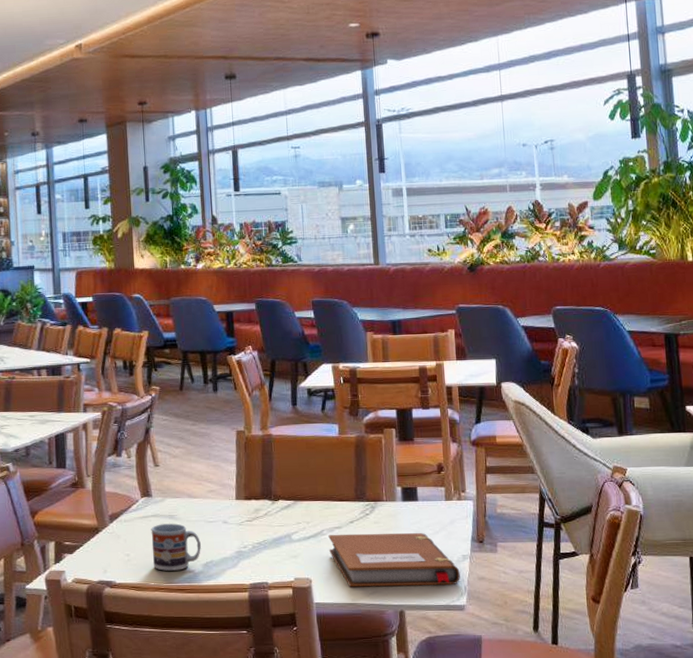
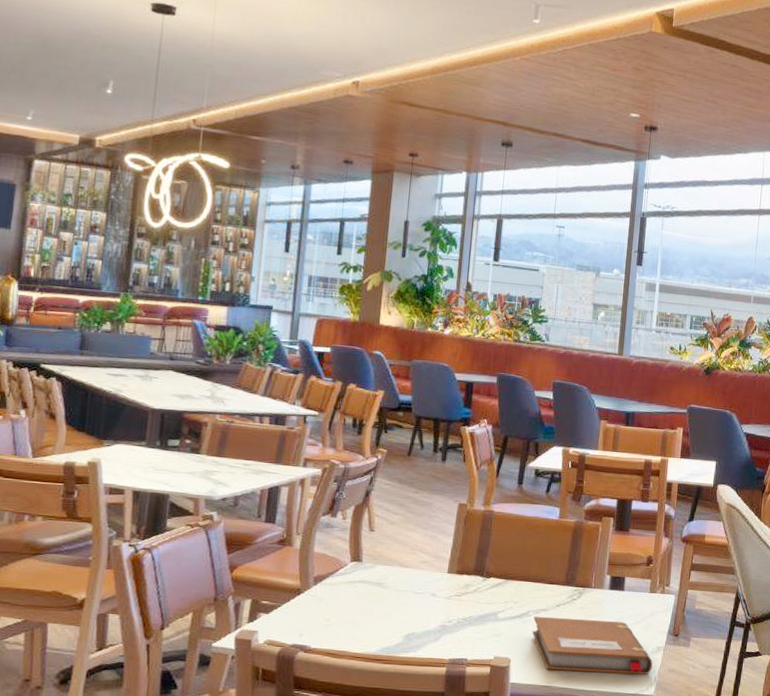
cup: present [151,523,201,571] -> none [353,590,406,640]

